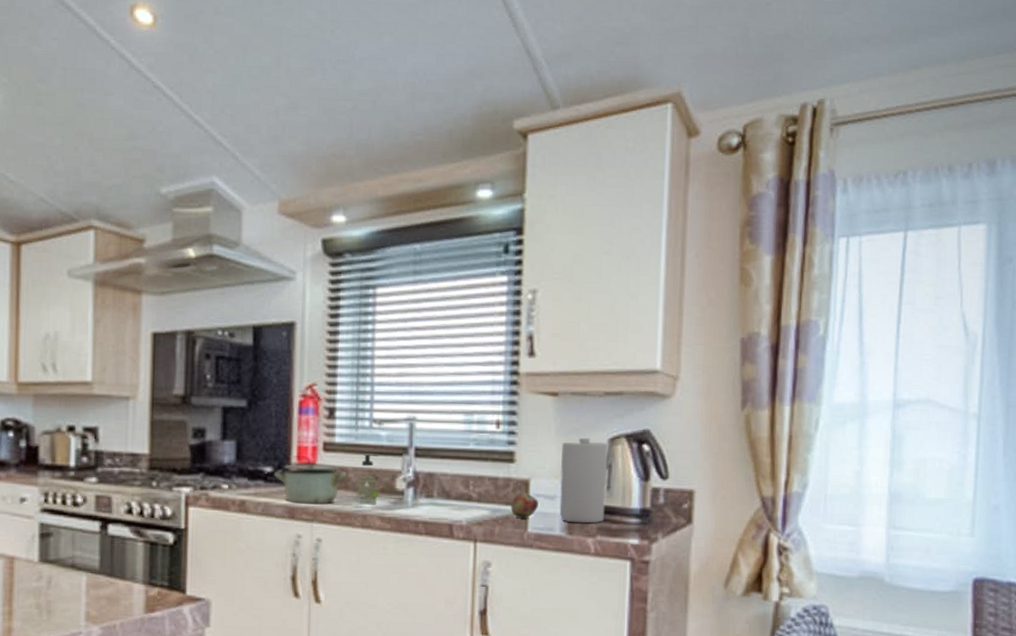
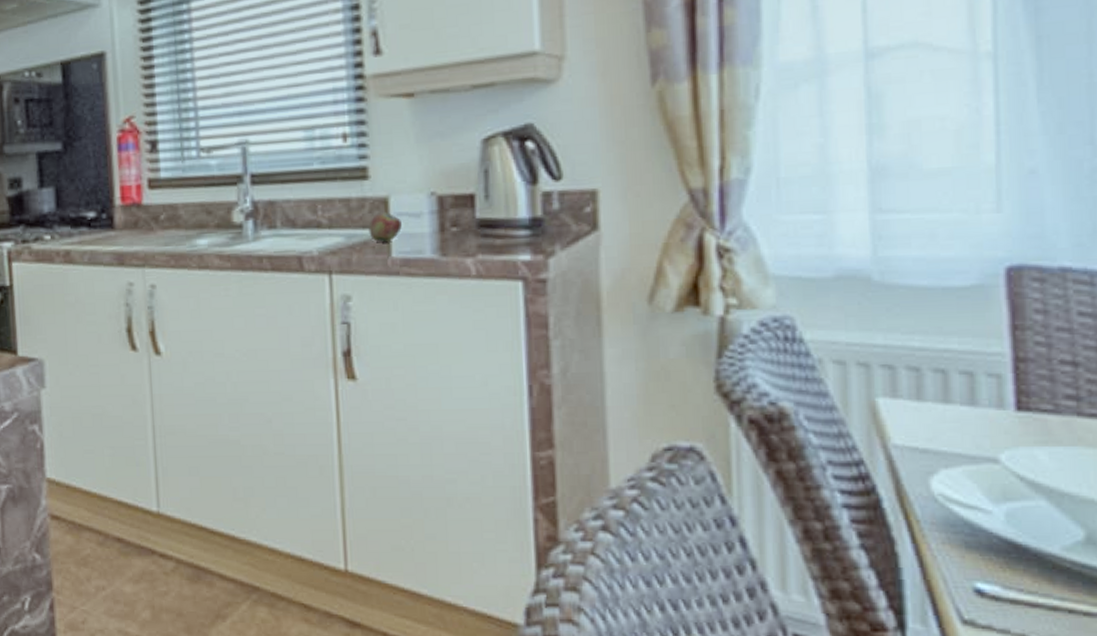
saucepan: present [273,464,348,505] -> none [97,202,178,250]
soap dispenser: present [355,453,380,506] -> none [187,186,214,245]
paper towel holder: present [559,437,608,524] -> none [423,141,485,243]

